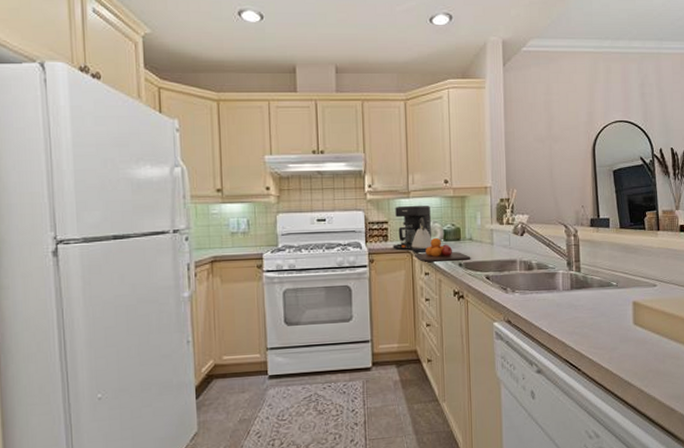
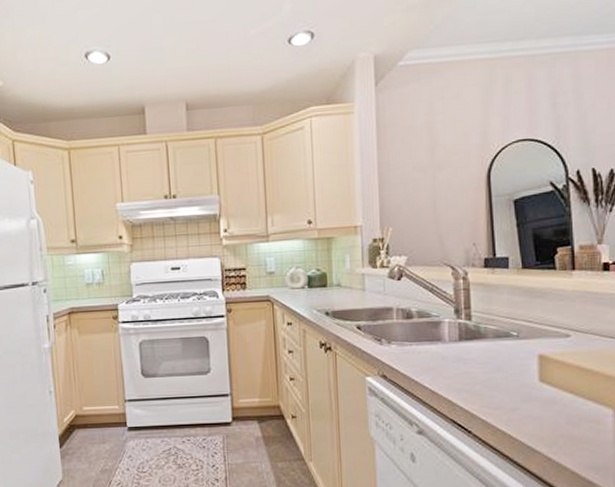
coffee maker: present [393,205,431,250] -> none [251,249,294,298]
kettle: present [411,217,433,254] -> none [271,262,295,302]
chopping board: present [414,238,471,262] -> none [275,285,339,311]

